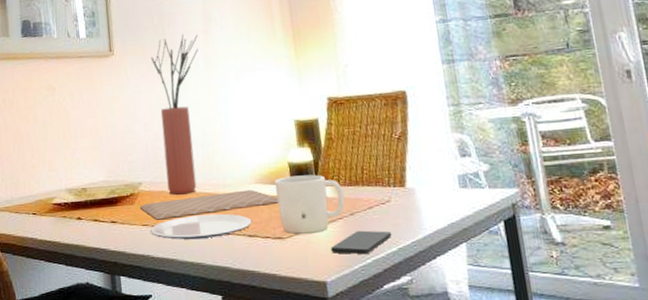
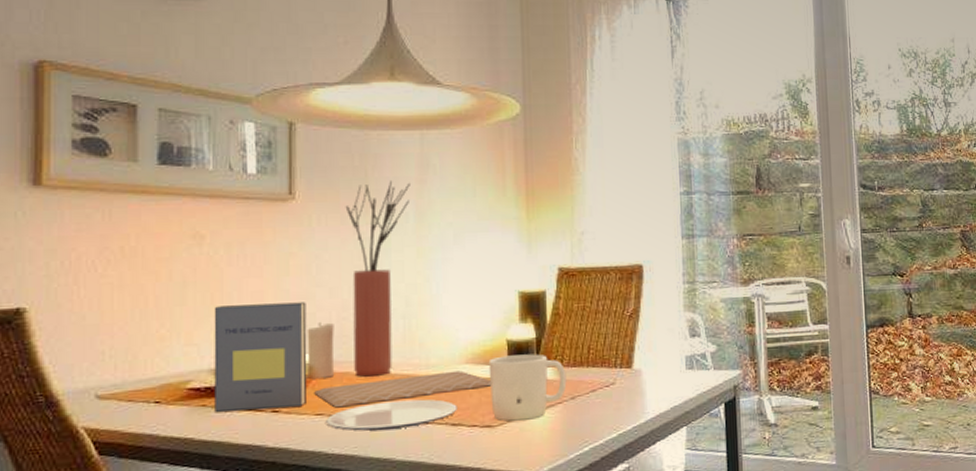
book: none [65,135,135,223] -> present [214,302,307,413]
candle: none [131,151,154,197] -> present [306,322,335,380]
smartphone: present [331,230,392,255] -> none [546,415,613,443]

